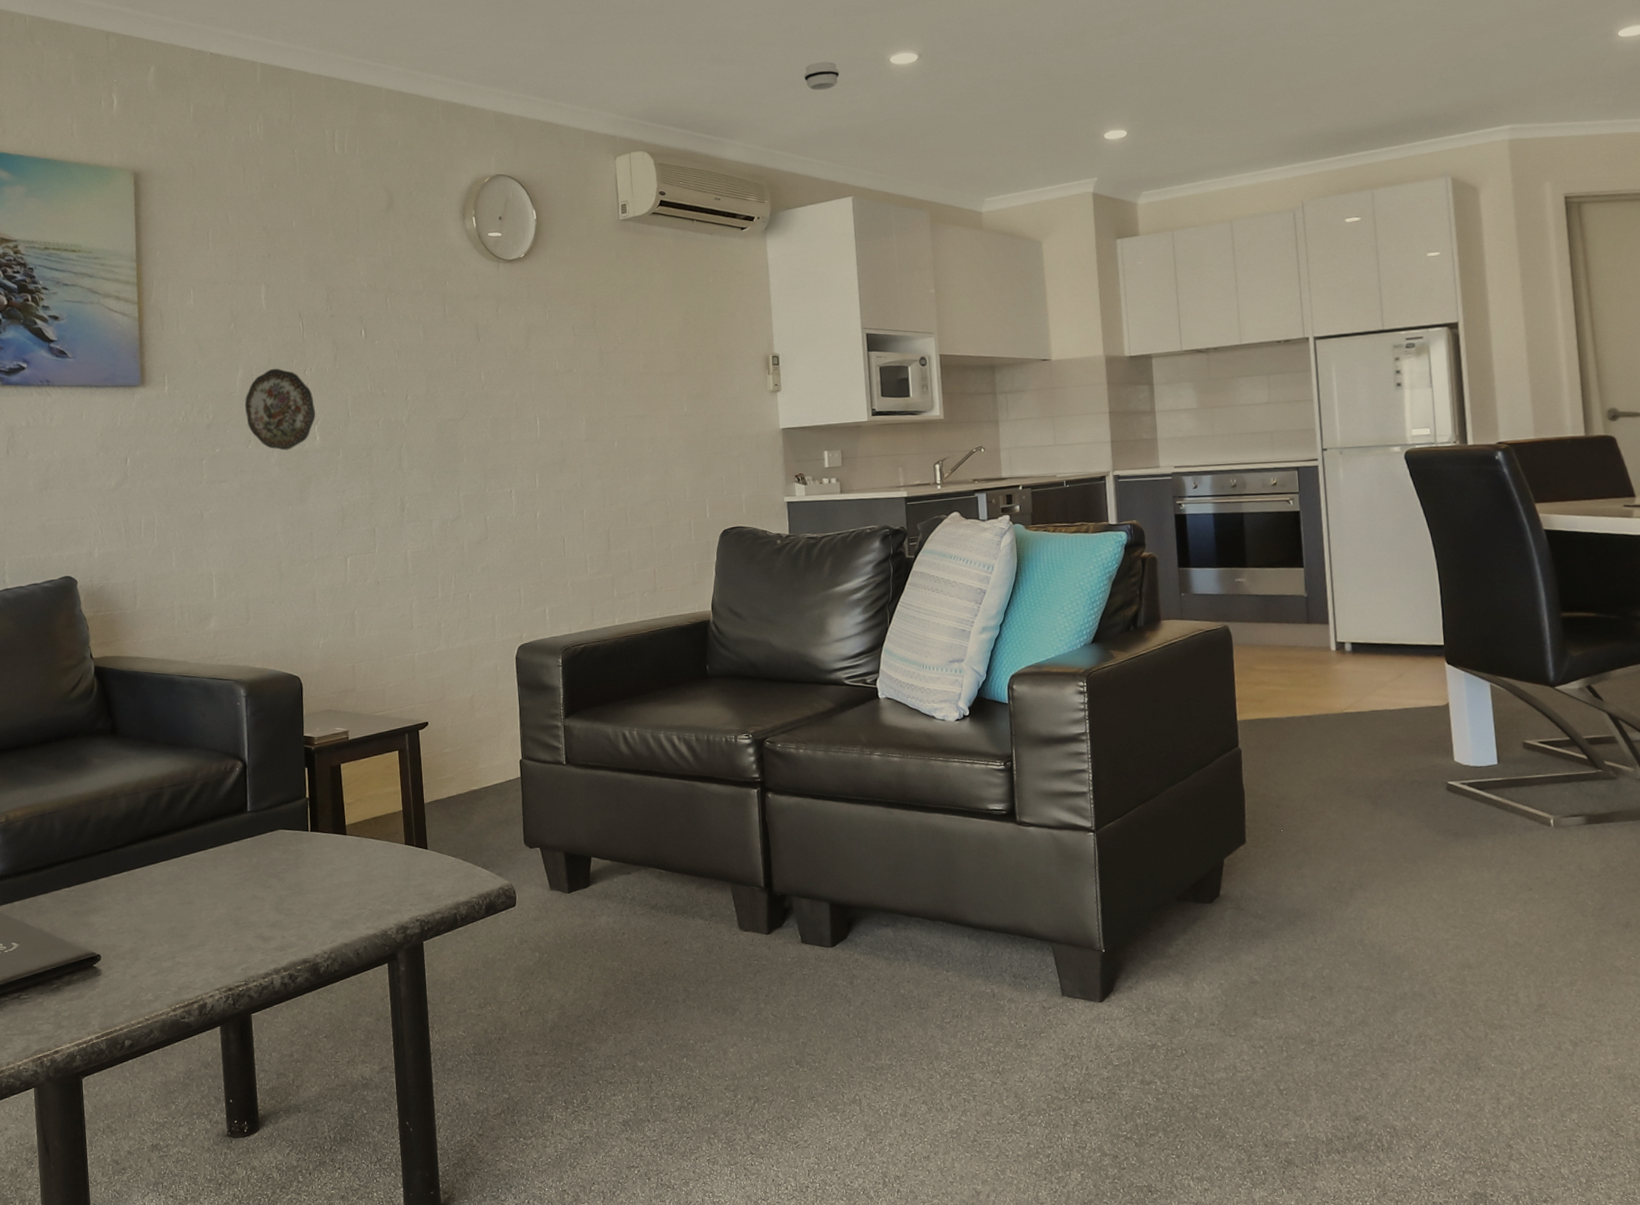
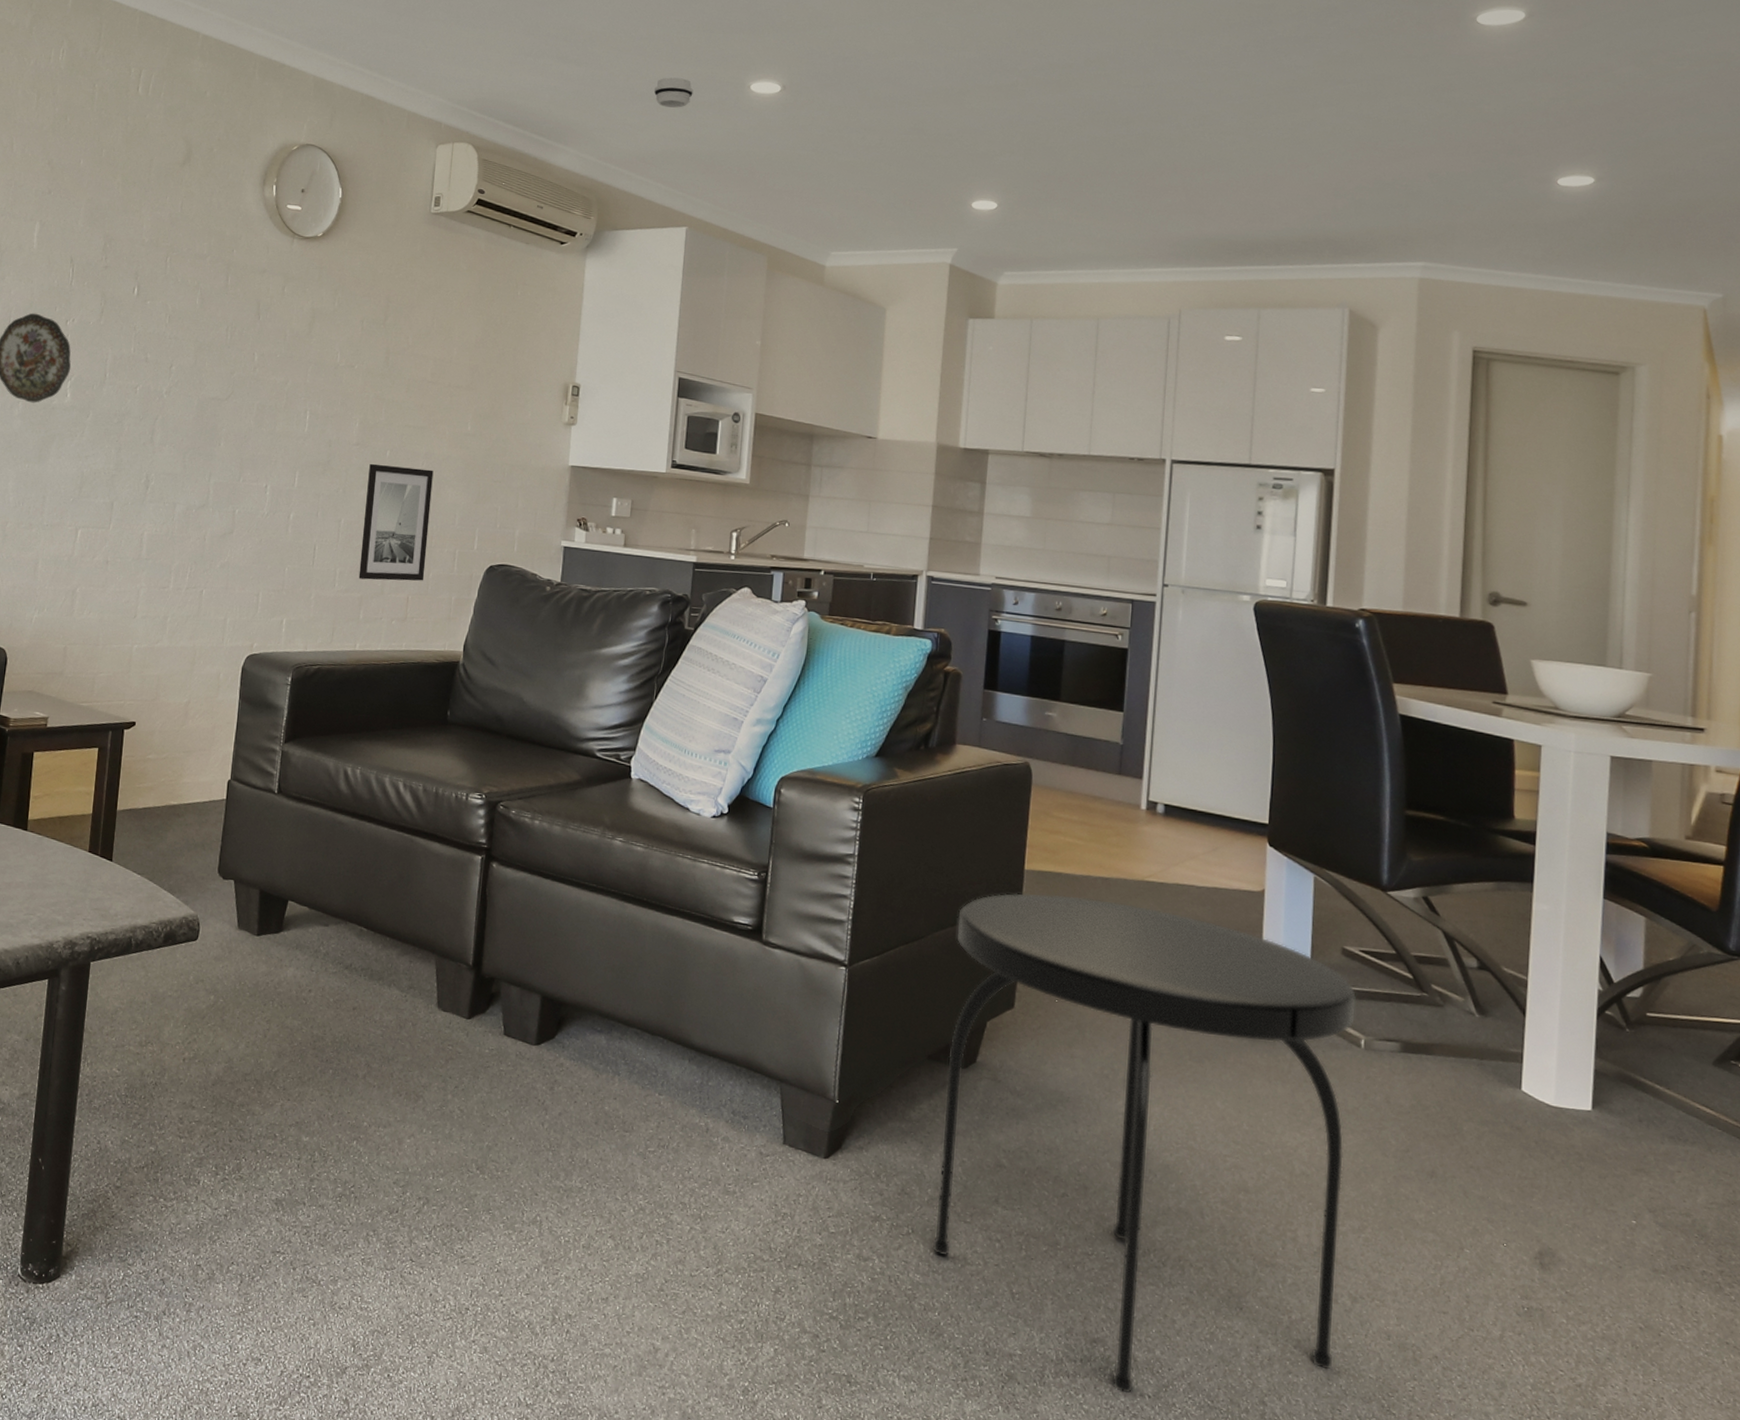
wall art: none [601,452,667,561] -> present [358,463,434,581]
side table: none [1185,735,1565,1159] -> present [932,893,1356,1393]

